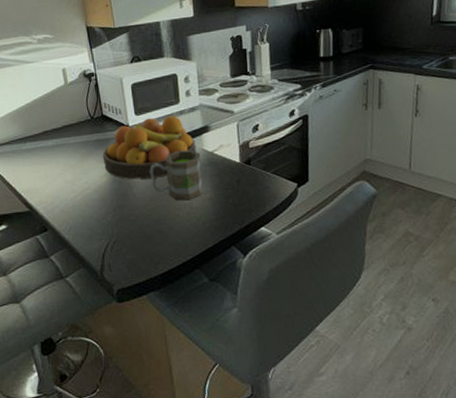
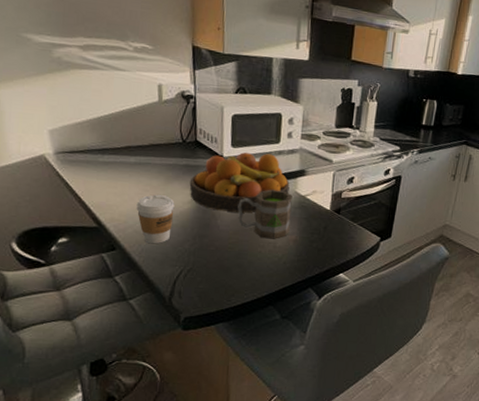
coffee cup: none [59,172,93,220] -> present [136,194,175,243]

